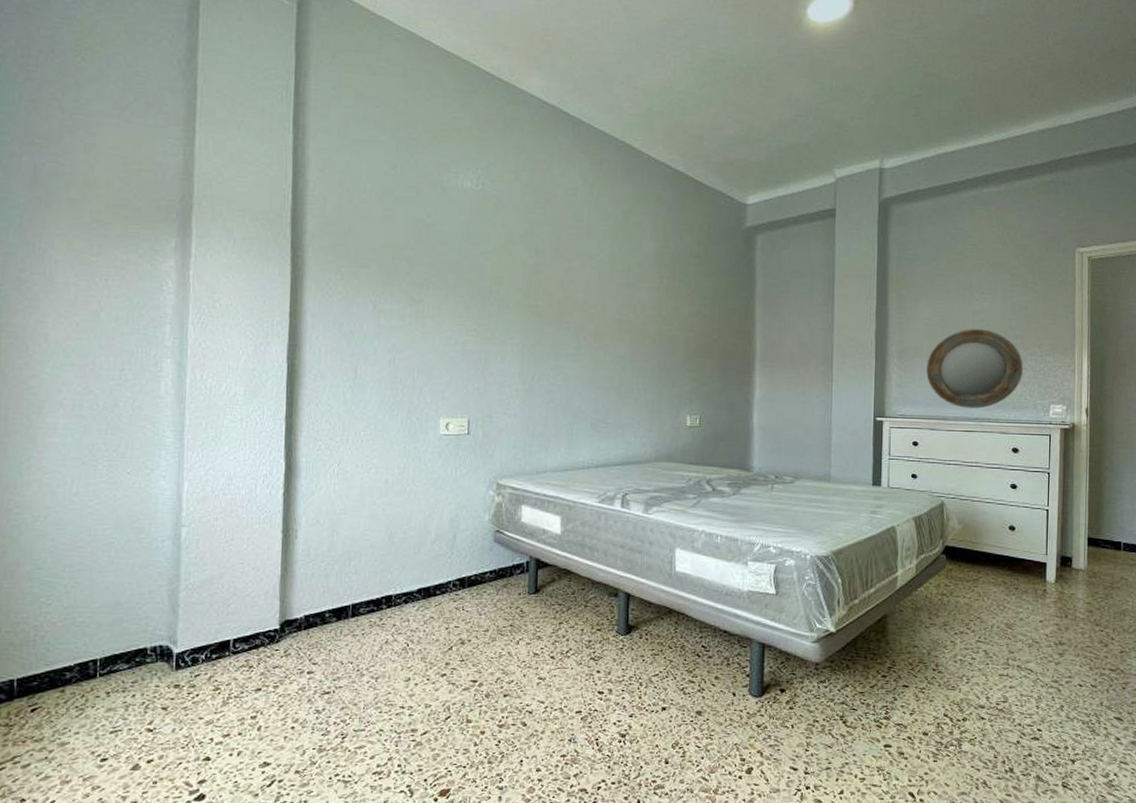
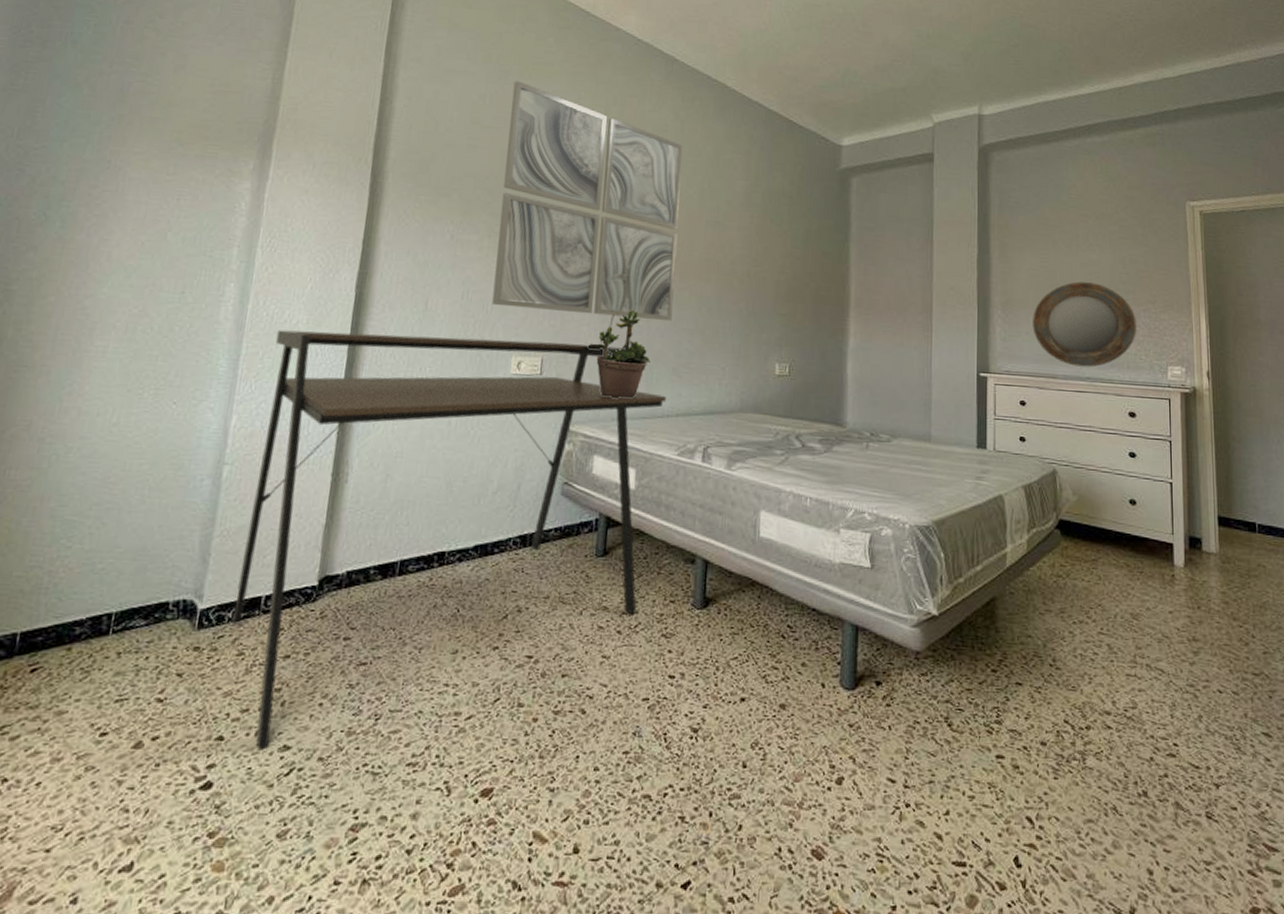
desk: none [205,401,587,767] -> present [231,329,667,751]
wall art: none [418,149,593,380] -> present [492,81,683,322]
potted plant: none [510,370,570,453] -> present [587,309,650,399]

